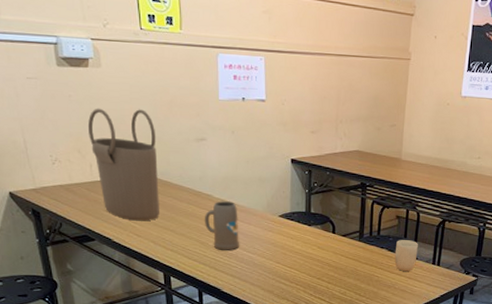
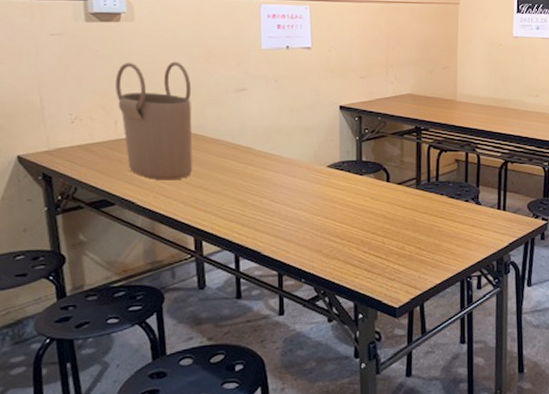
beer mug: present [204,201,240,250] -> none [243,153,284,208]
cup: present [394,240,418,271] -> none [456,185,481,219]

